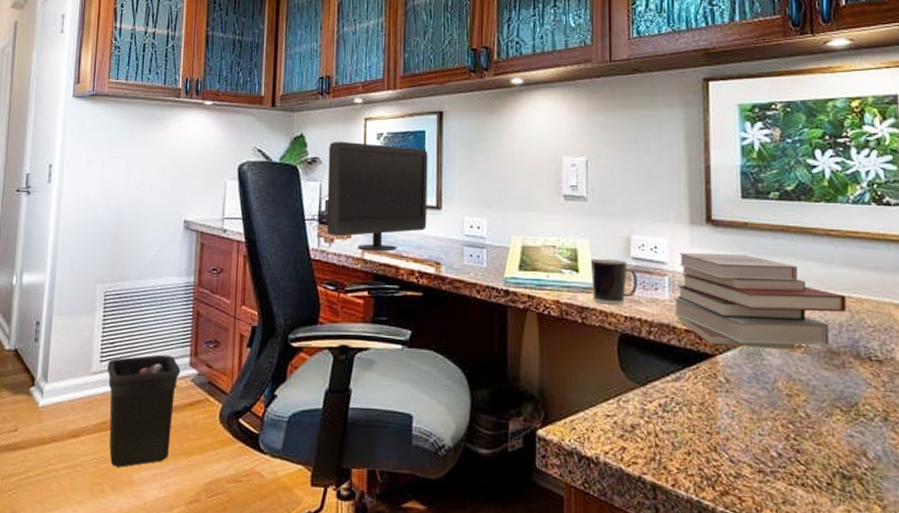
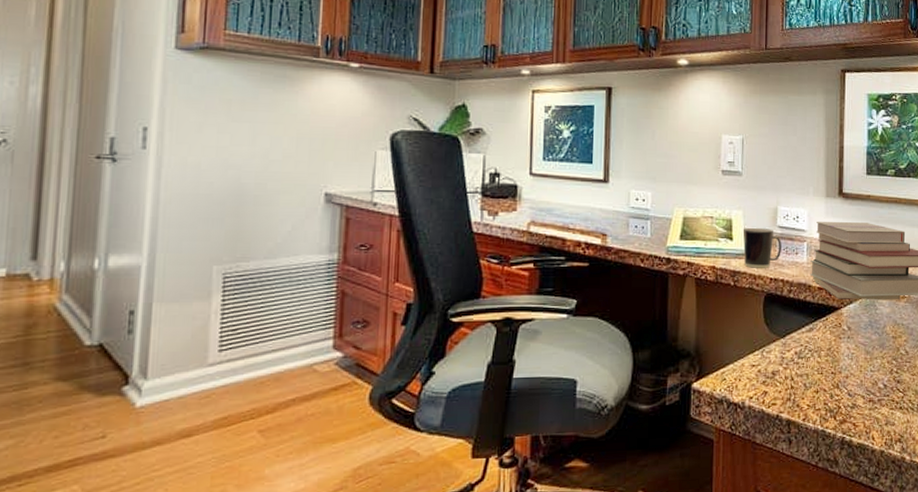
recycling bin: present [106,354,181,468] -> none [227,338,322,464]
computer monitor: present [326,141,428,252] -> none [490,112,596,224]

